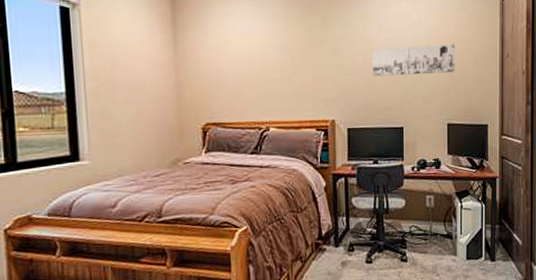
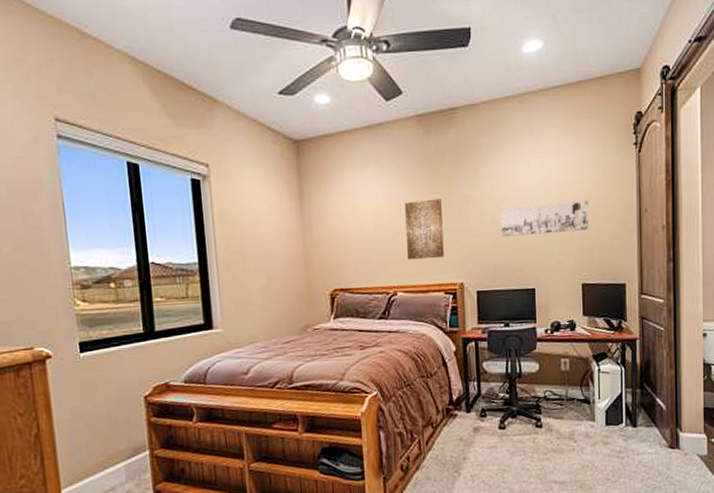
wall art: none [278,37,317,96] -> present [404,199,444,260]

